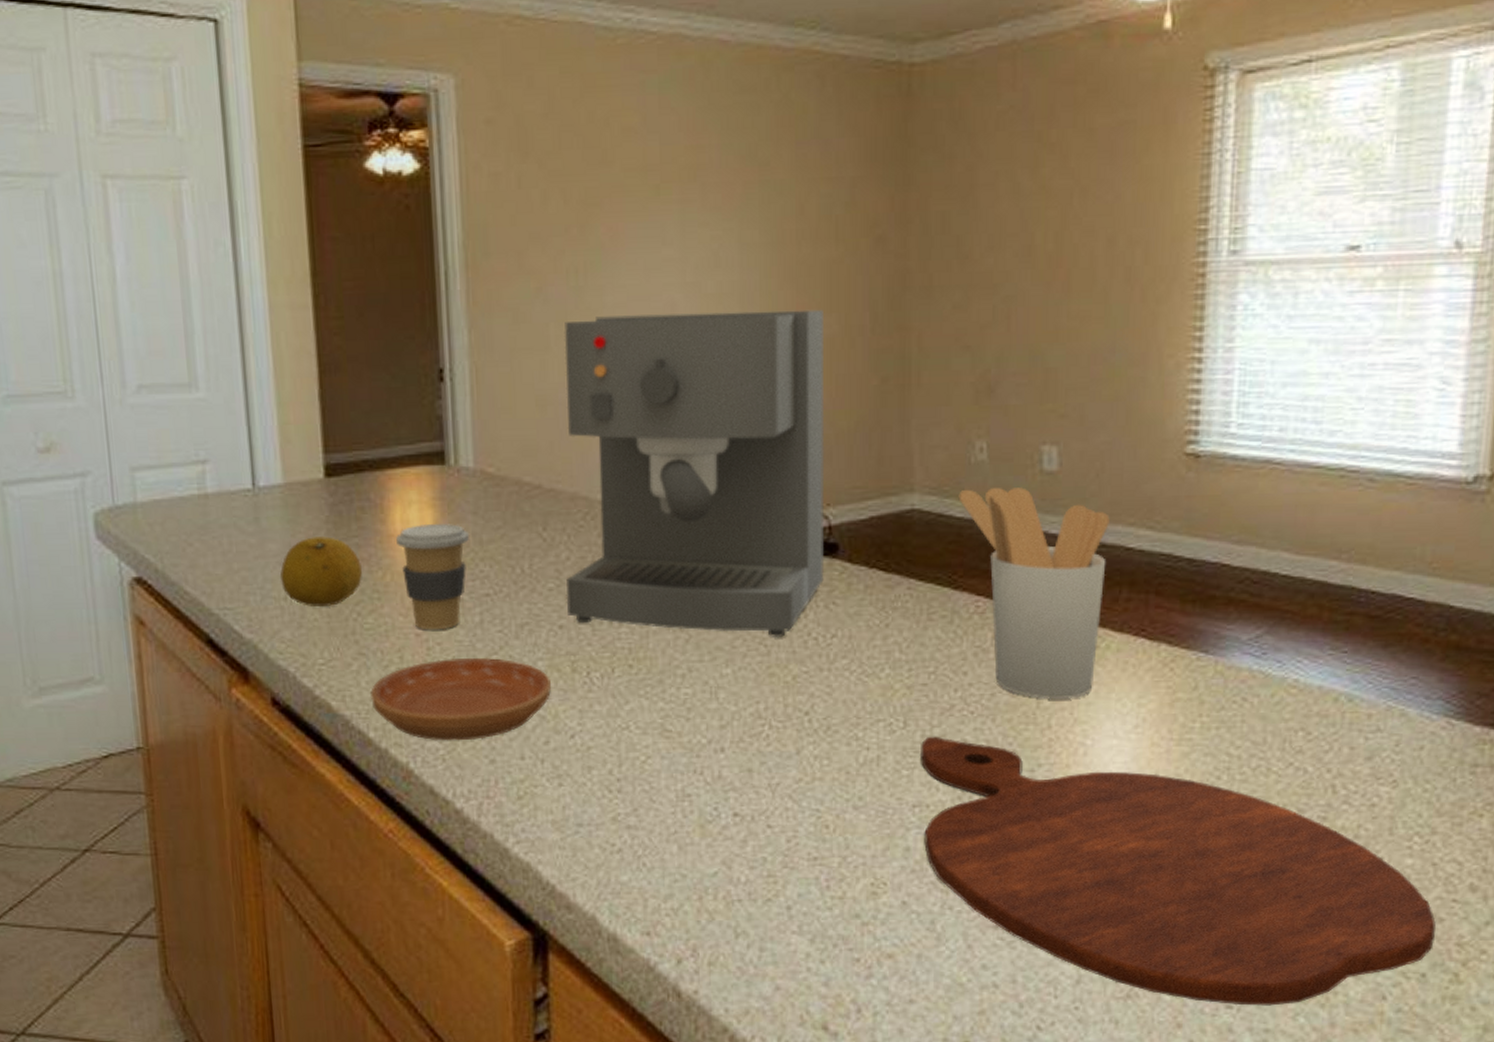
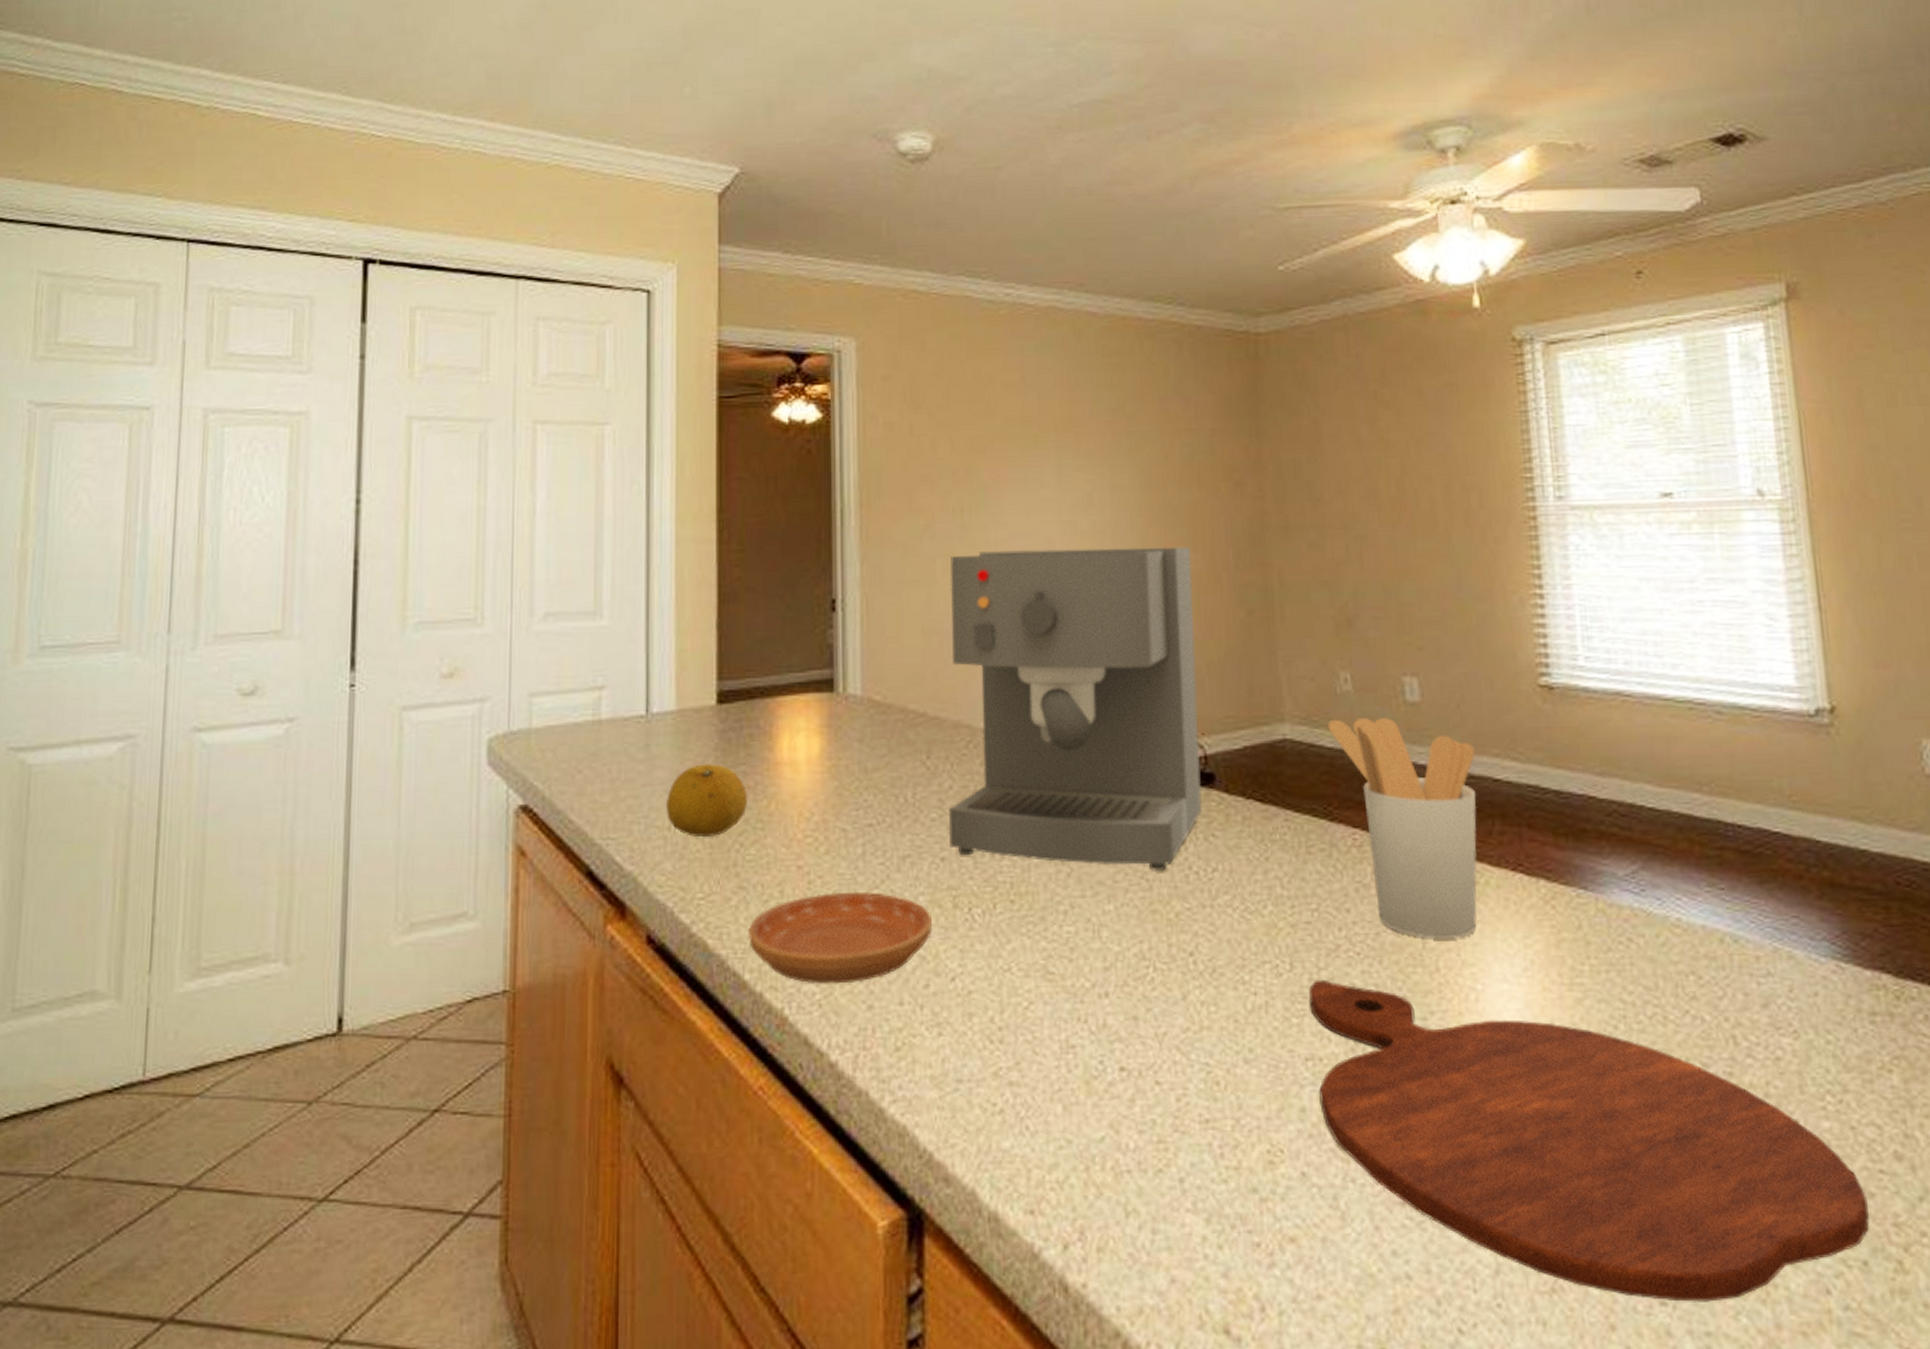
coffee cup: present [396,524,469,630] -> none [783,751,854,863]

